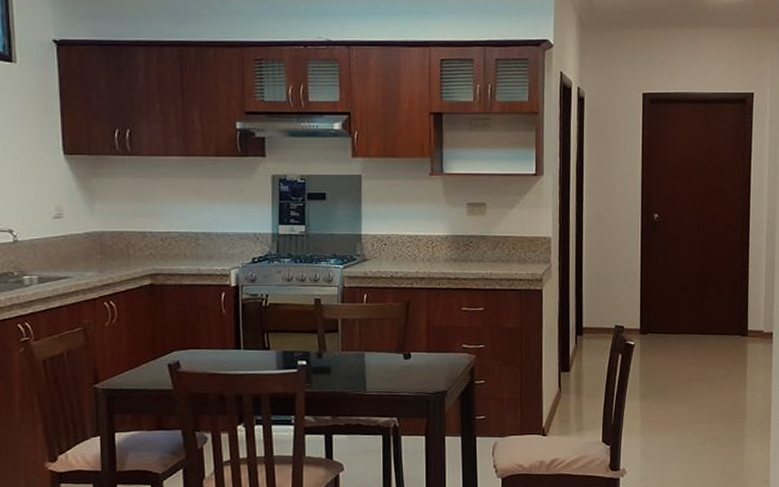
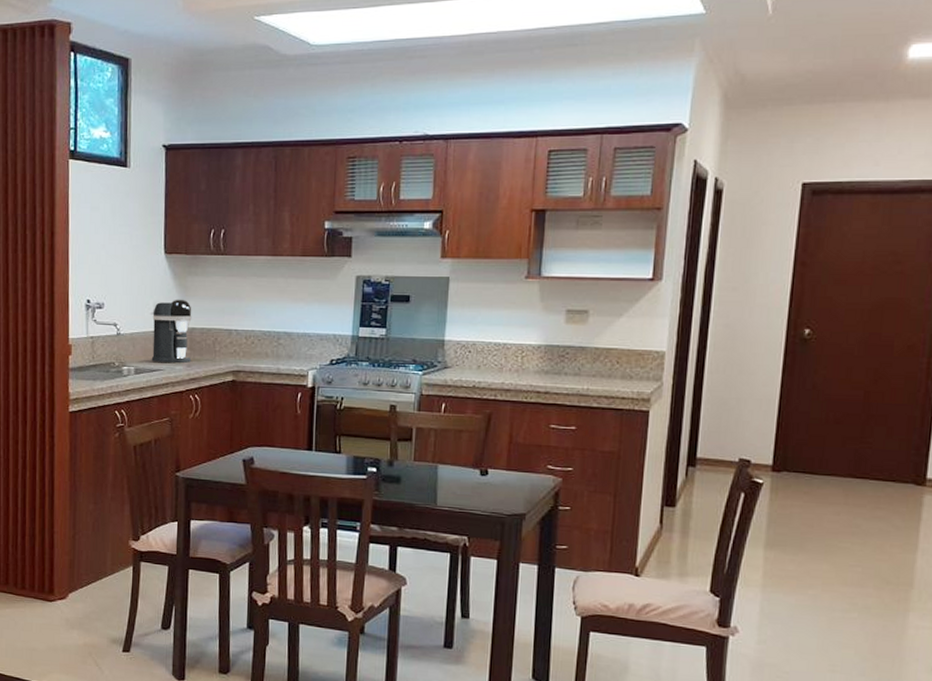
coffee maker: none [54,202,103,269] -> present [151,299,192,363]

